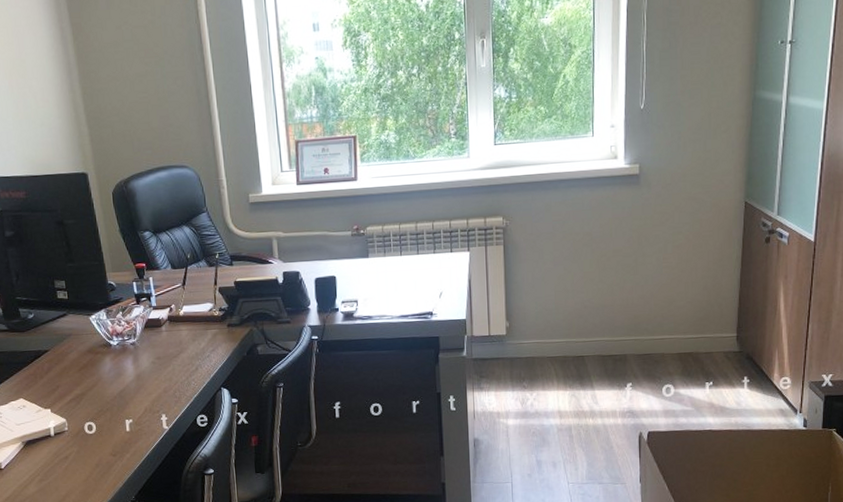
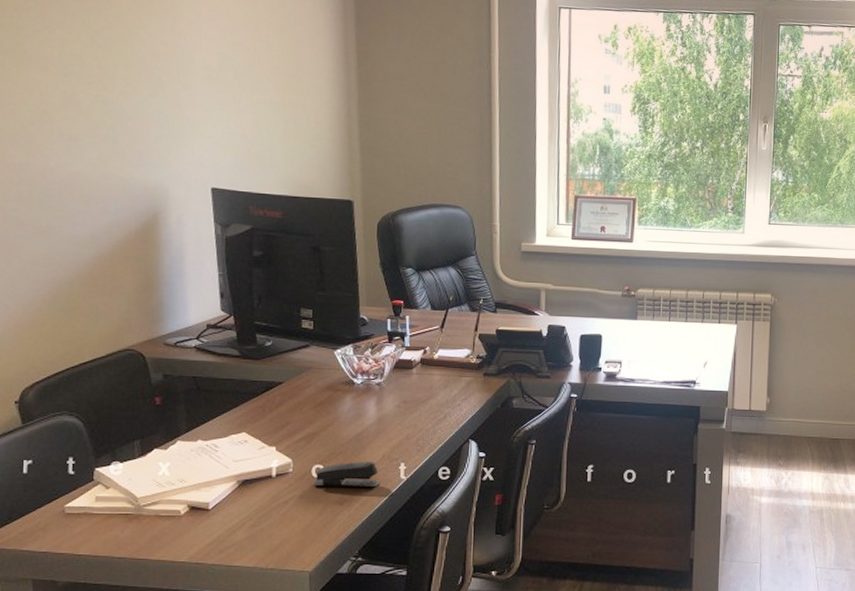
stapler: none [87,416,145,441] -> present [313,462,379,488]

